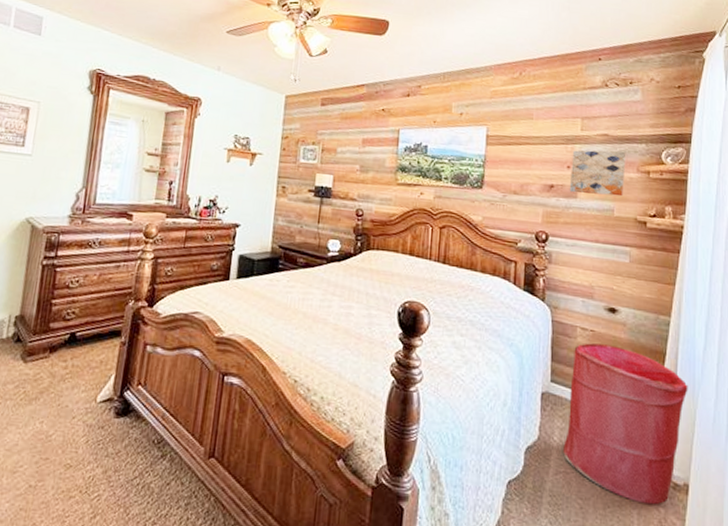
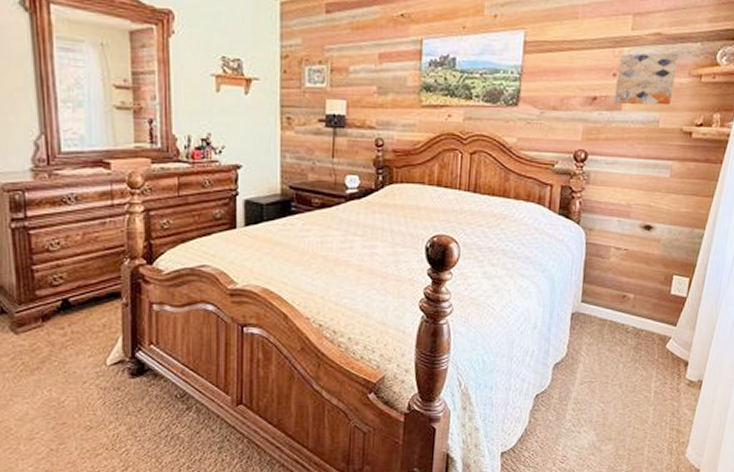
laundry hamper: present [563,343,688,505] -> none [589,262,714,401]

